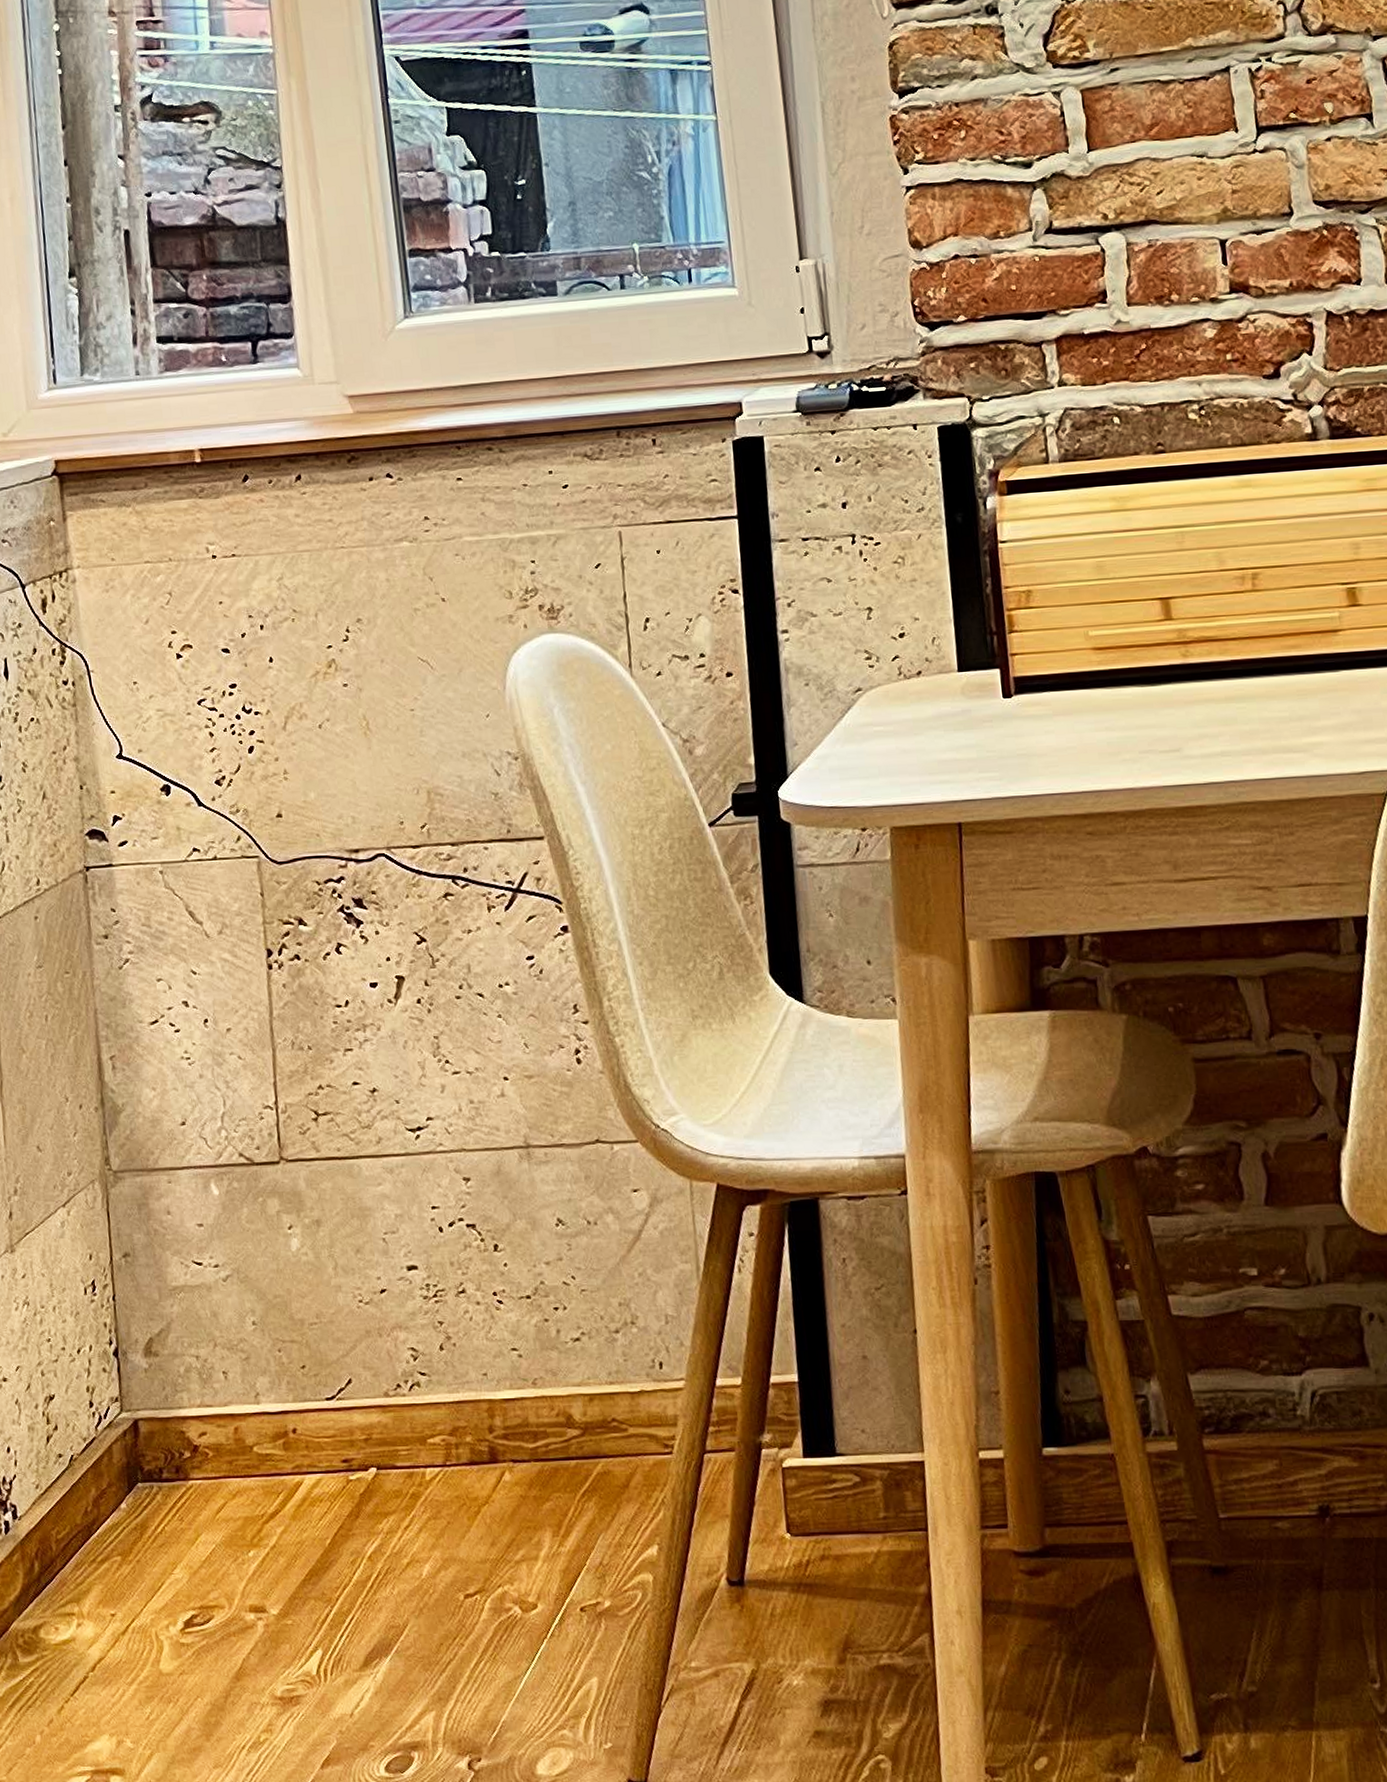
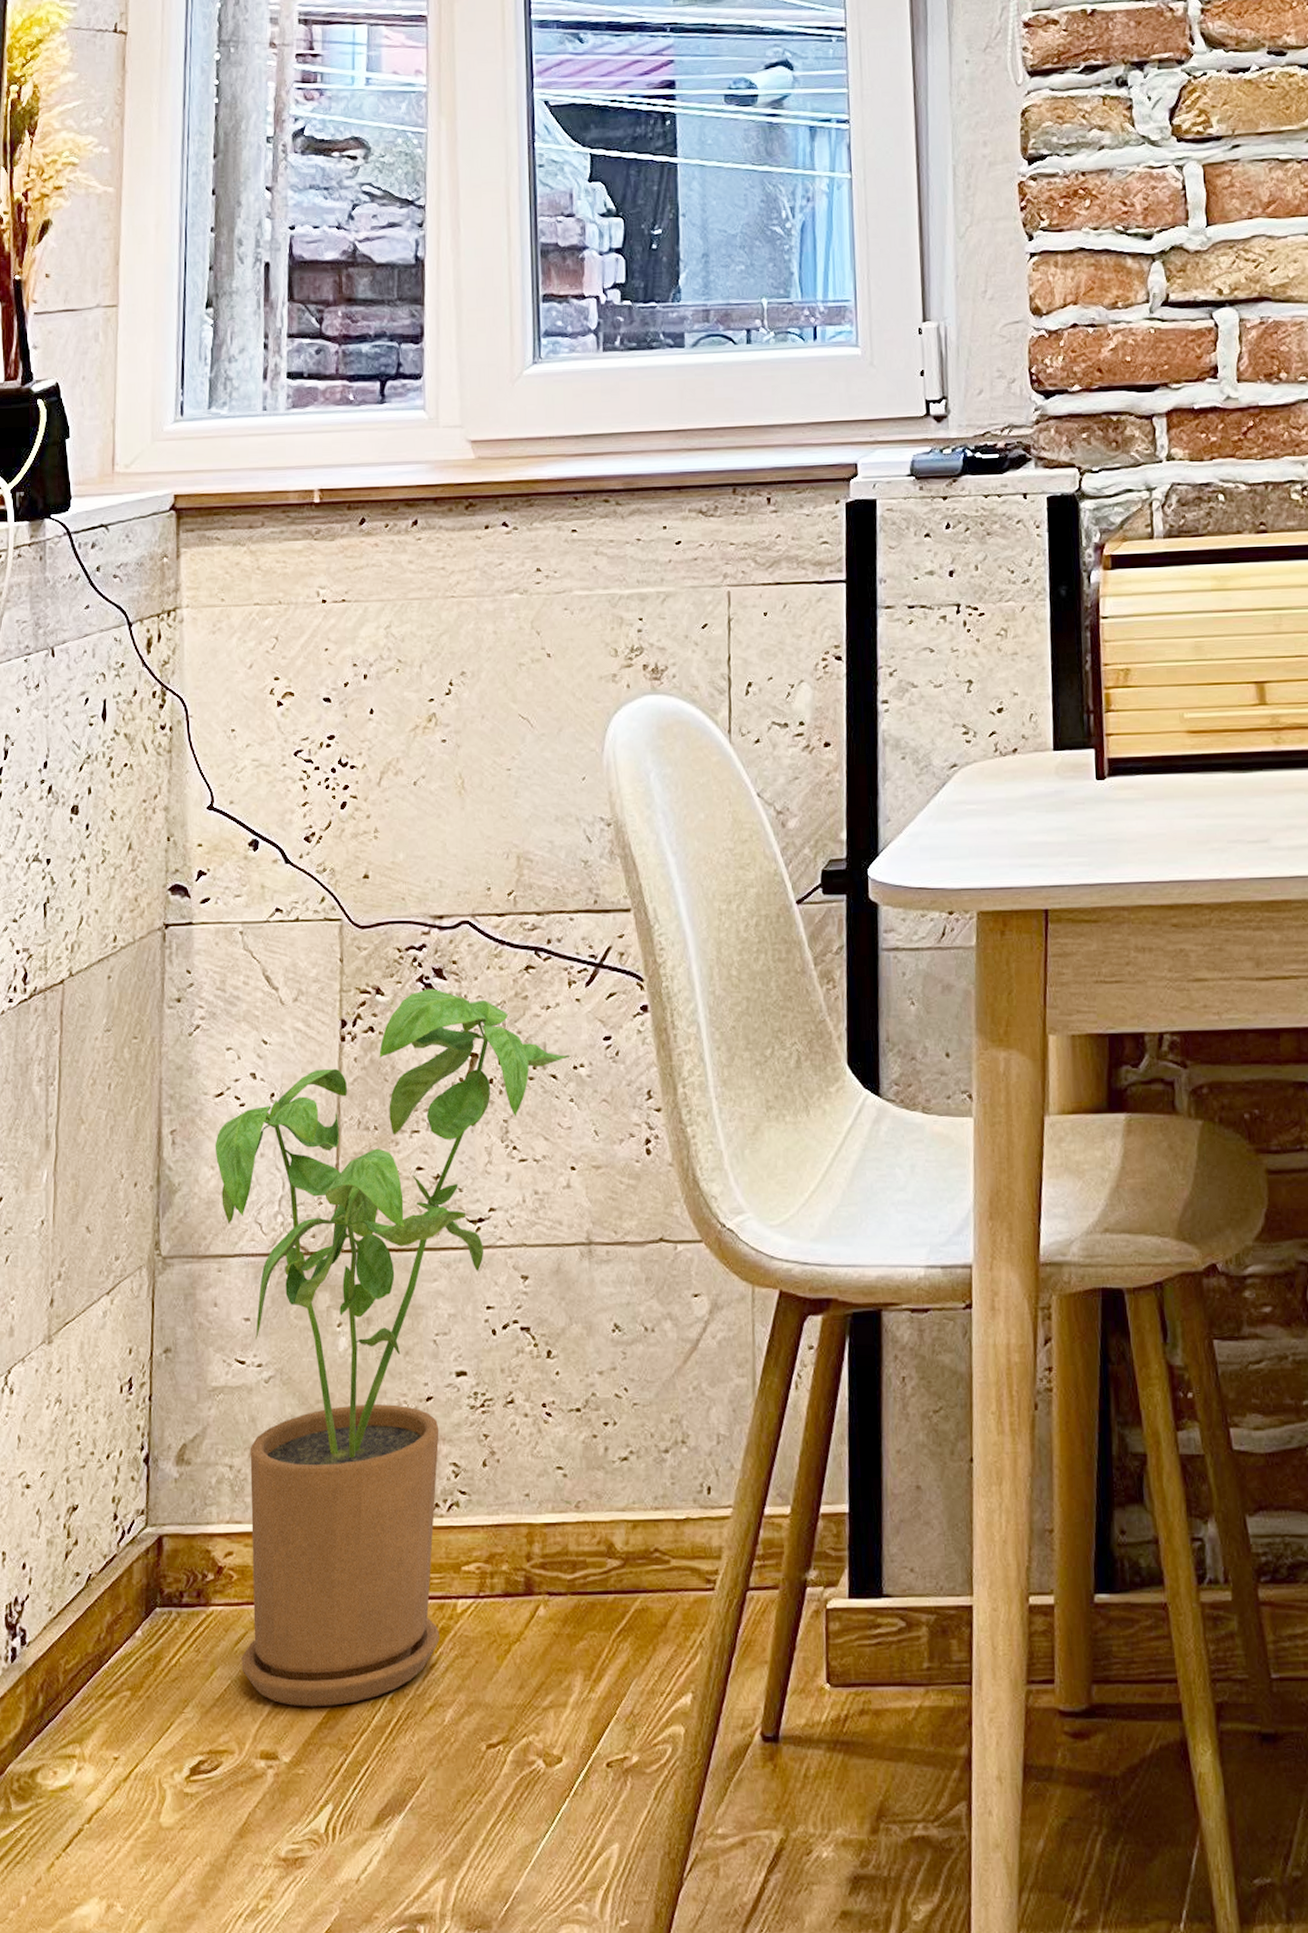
house plant: none [154,917,495,1566] -> present [215,988,571,1707]

